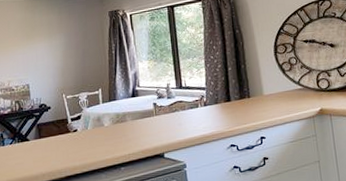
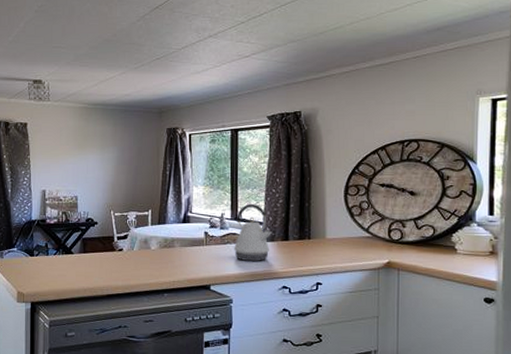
kettle: none [181,71,215,126] -> present [234,203,272,262]

